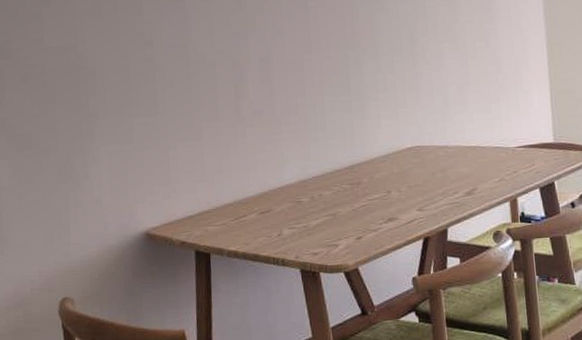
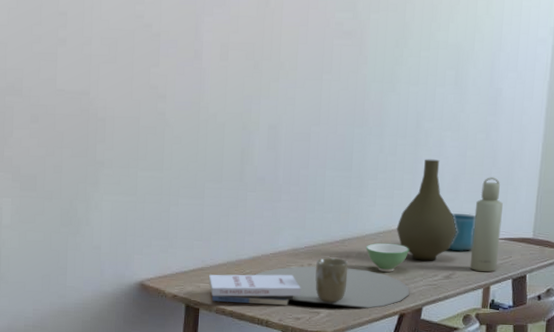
books: none [215,207,315,244] -> present [208,274,301,306]
placemat: none [264,194,432,243] -> present [255,266,410,311]
cup: none [327,185,363,234] -> present [315,257,348,303]
bowl: none [377,163,424,195] -> present [366,242,410,272]
vase: none [406,72,471,179] -> present [396,159,457,261]
cup: none [462,124,492,165] -> present [448,213,475,252]
bottle: none [486,84,521,184] -> present [469,177,503,272]

